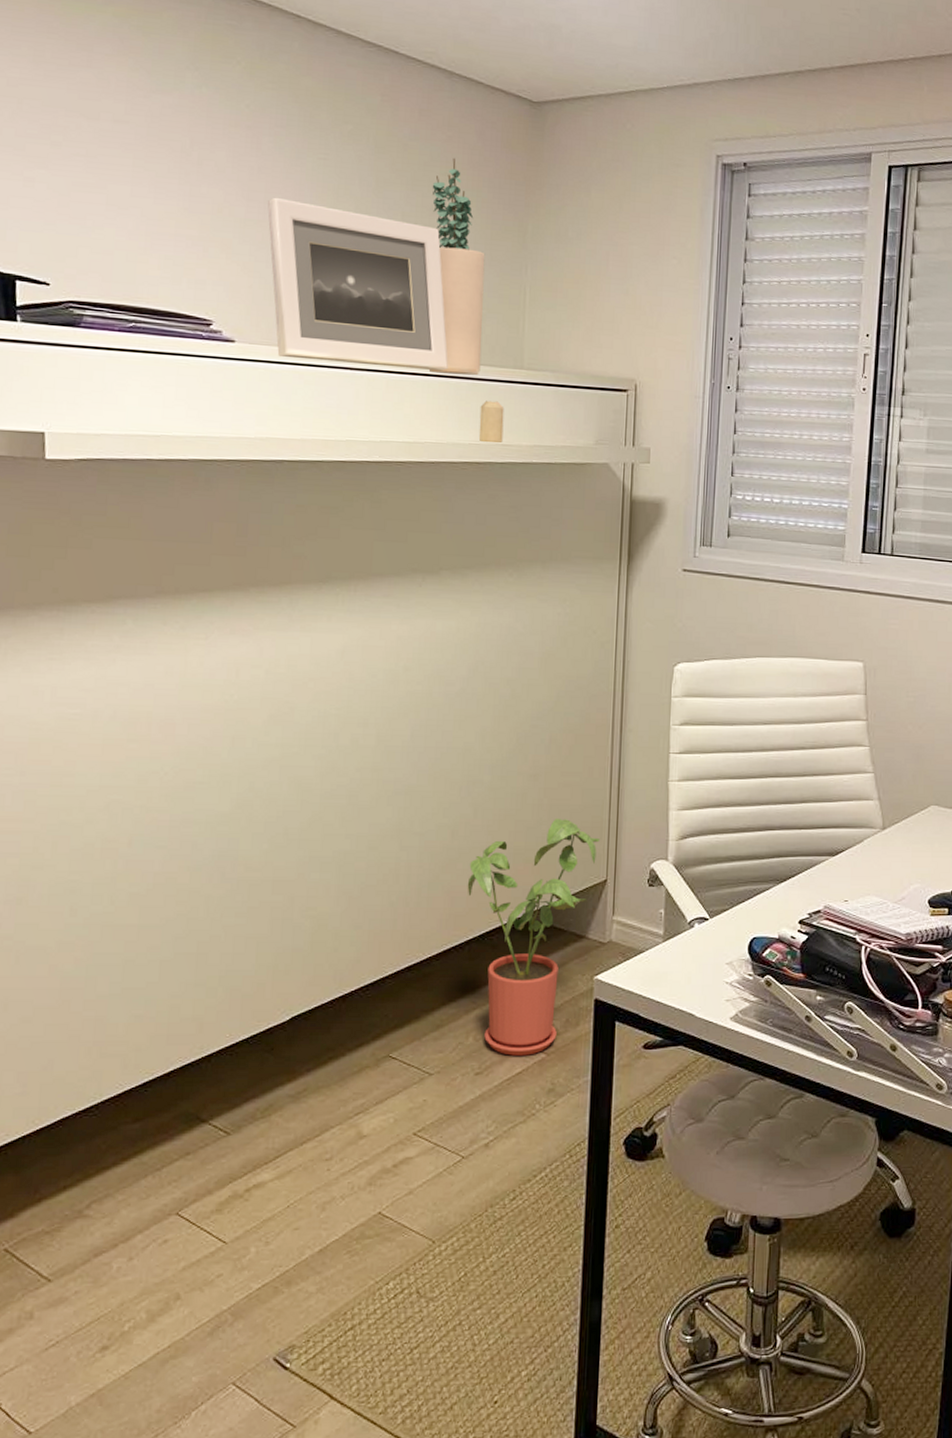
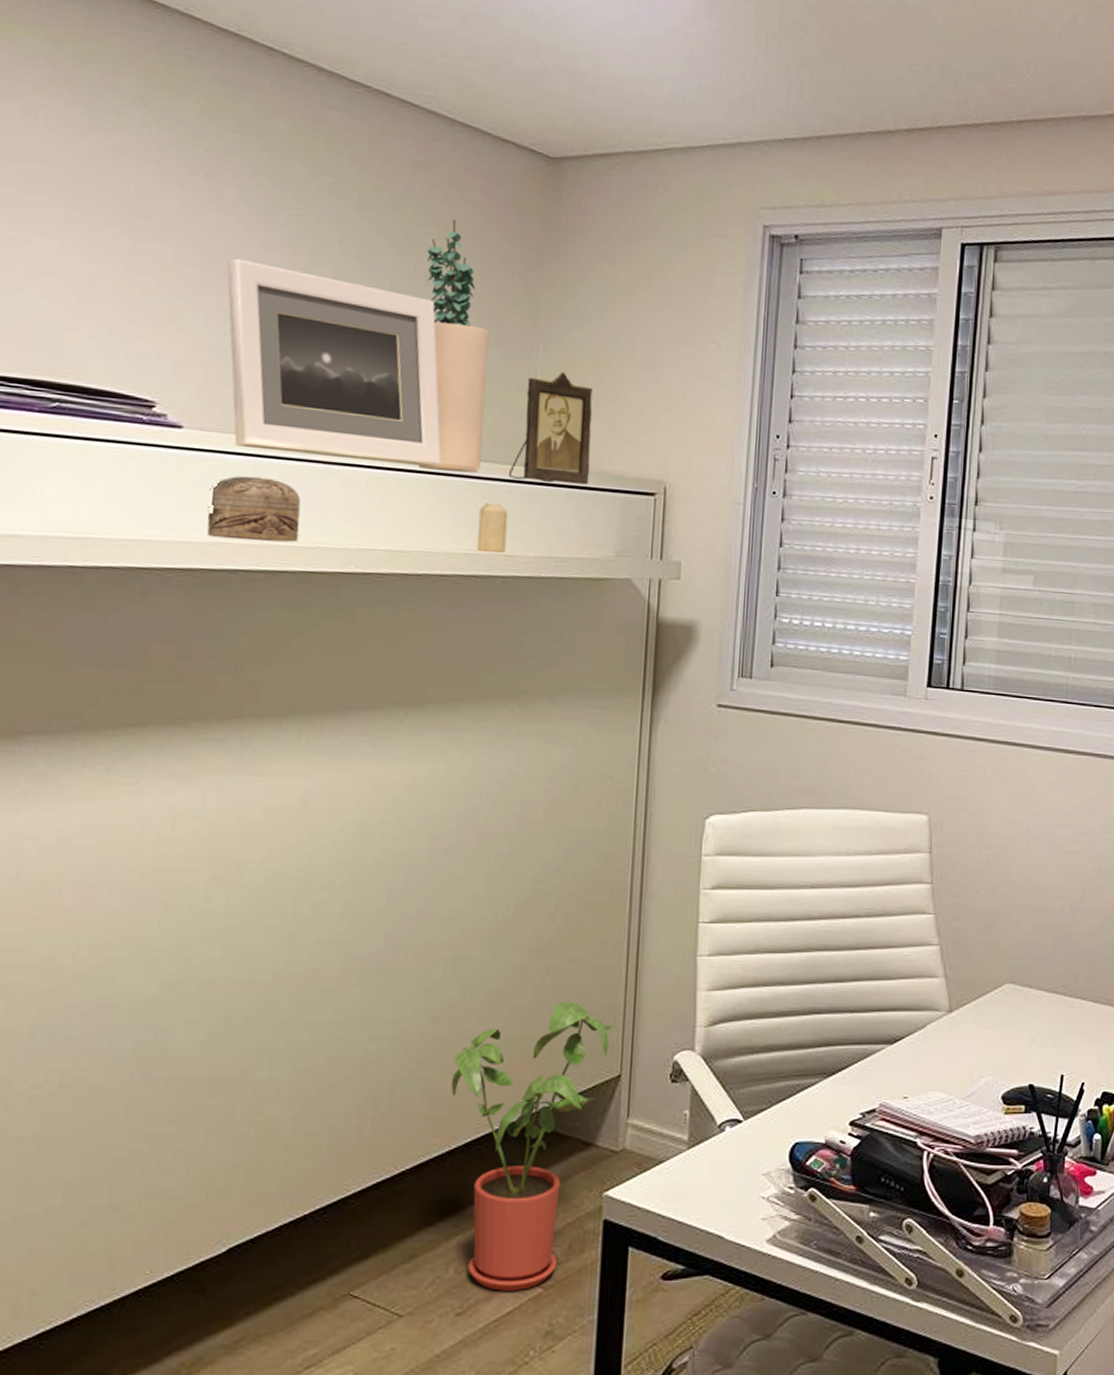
decorative box: none [257,381,333,437] -> present [207,475,301,543]
photo frame: none [503,287,573,384] -> present [508,372,593,485]

